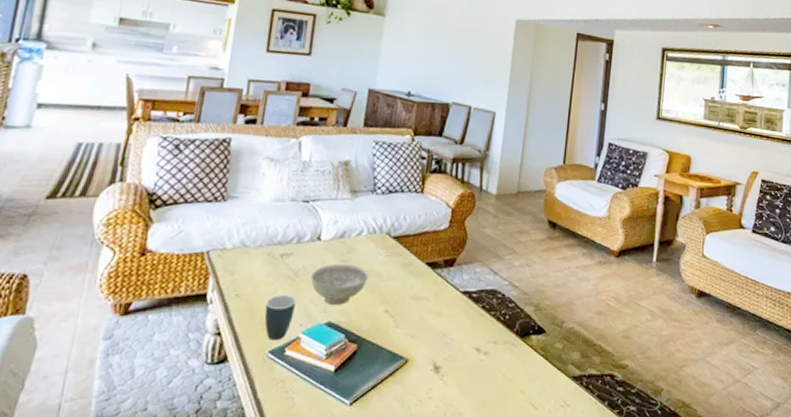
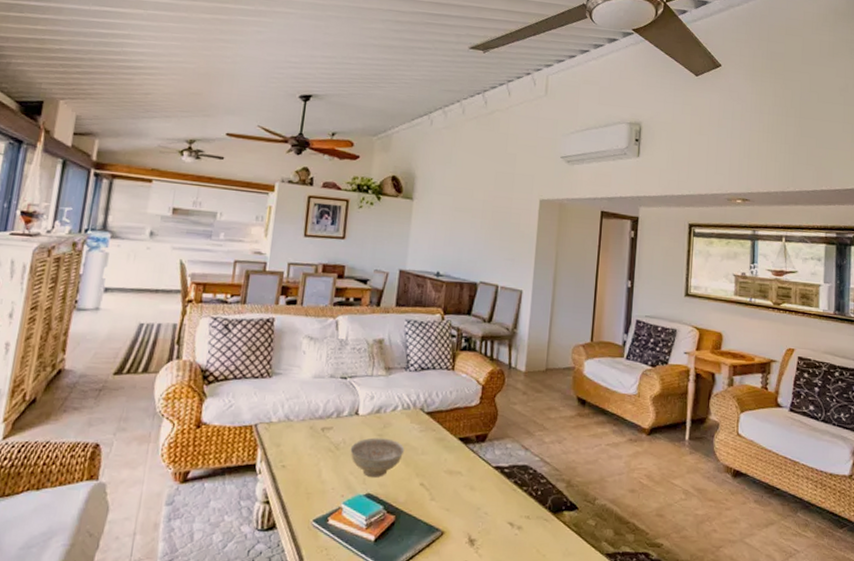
mug: present [264,294,296,341] -> none [308,466,337,510]

